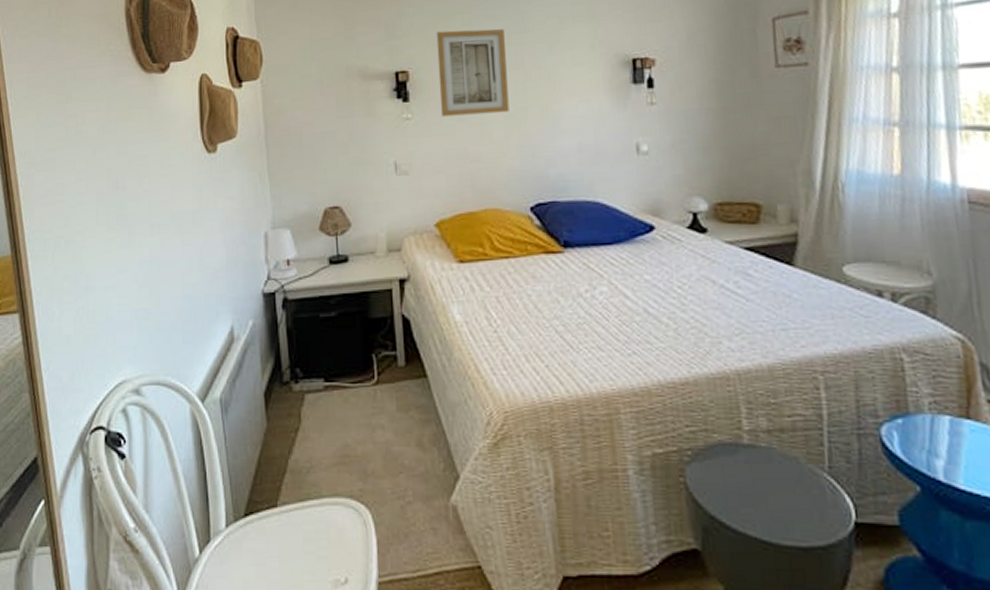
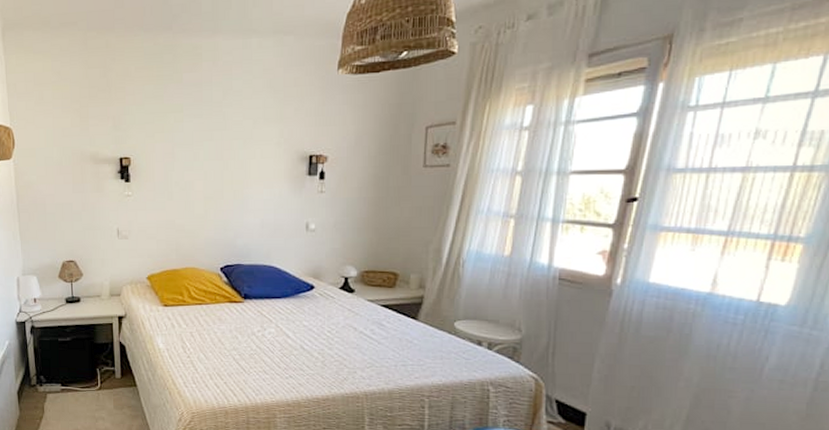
wall art: present [436,29,509,117] -> none [153,126,209,195]

